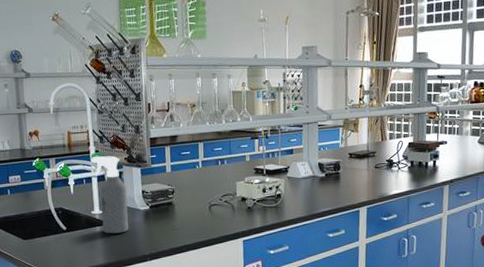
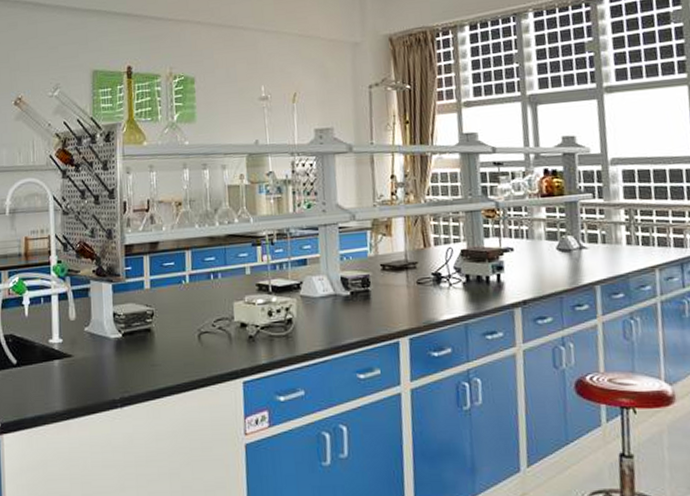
spray bottle: present [91,155,129,234] -> none [52,267,95,370]

